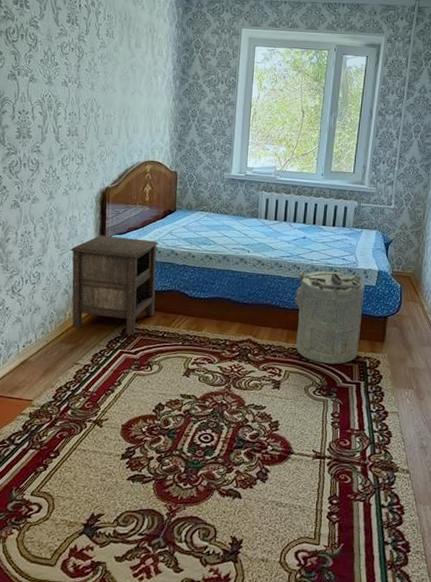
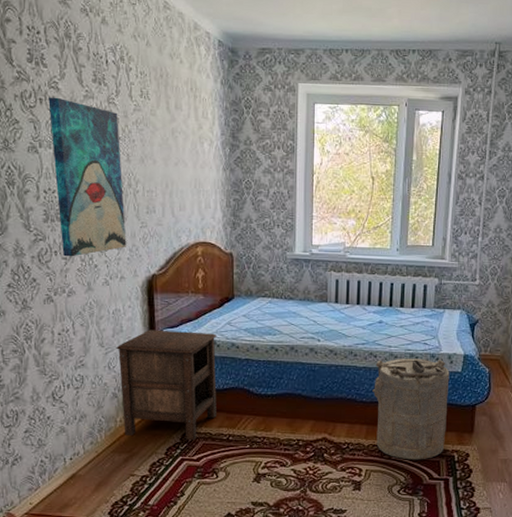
wall art: none [28,33,87,169] -> present [48,97,127,257]

